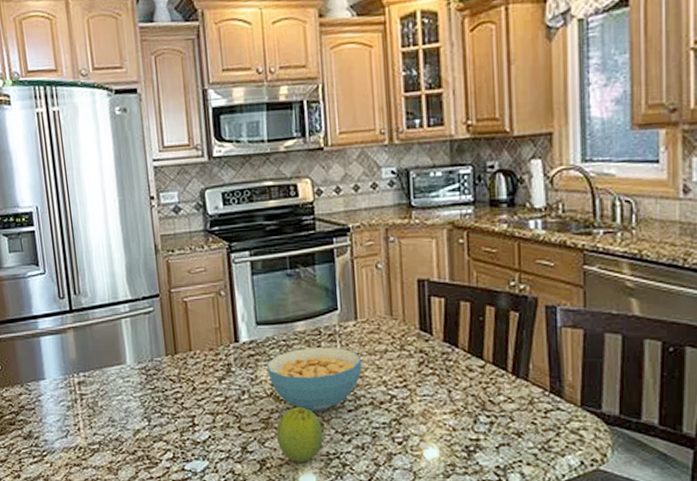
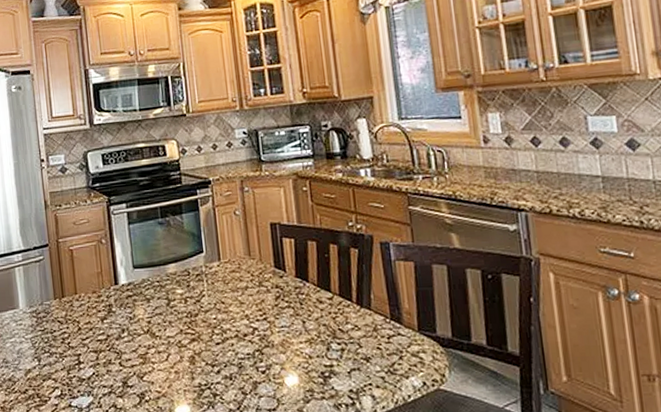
cereal bowl: present [266,347,362,412] -> none [143,286,227,346]
fruit: present [276,407,323,462] -> none [153,342,195,394]

